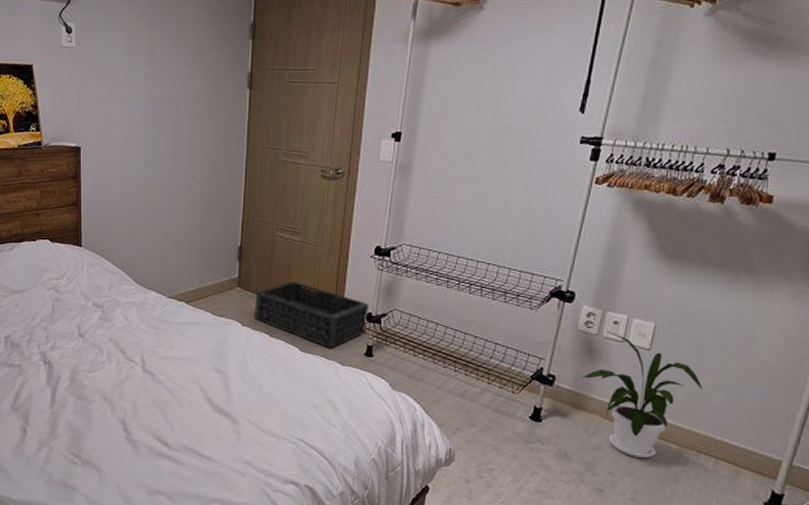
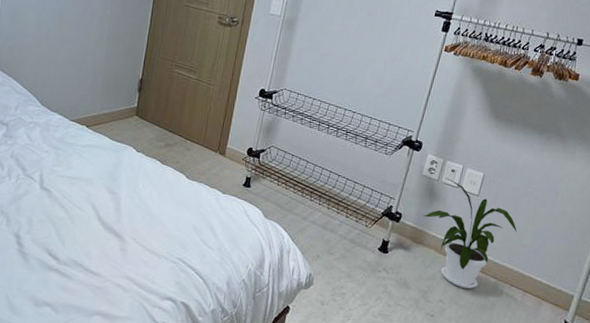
basket: present [255,280,369,348] -> none [148,113,250,177]

